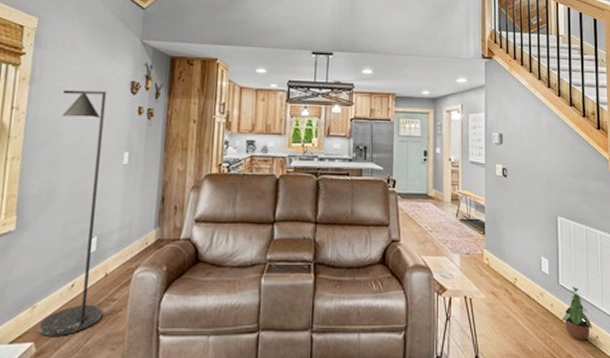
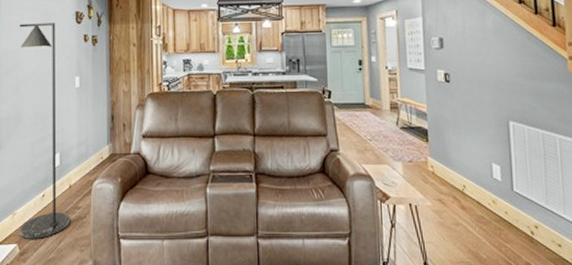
potted plant: present [562,287,593,340] -> none [518,194,555,248]

